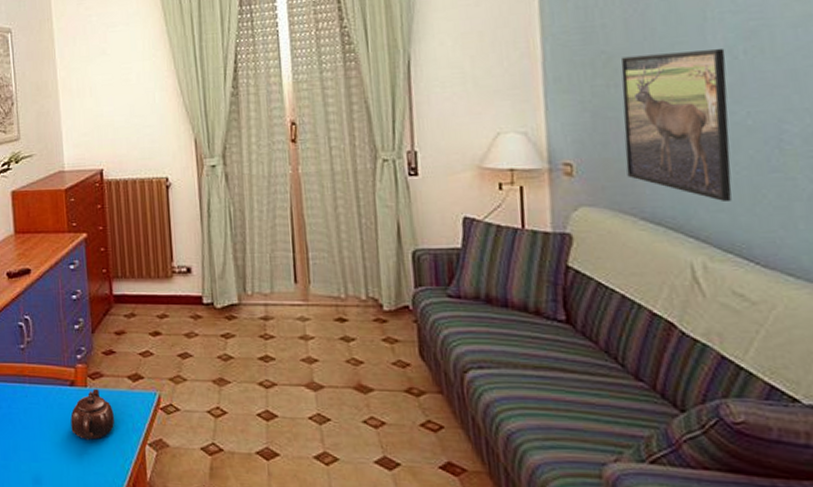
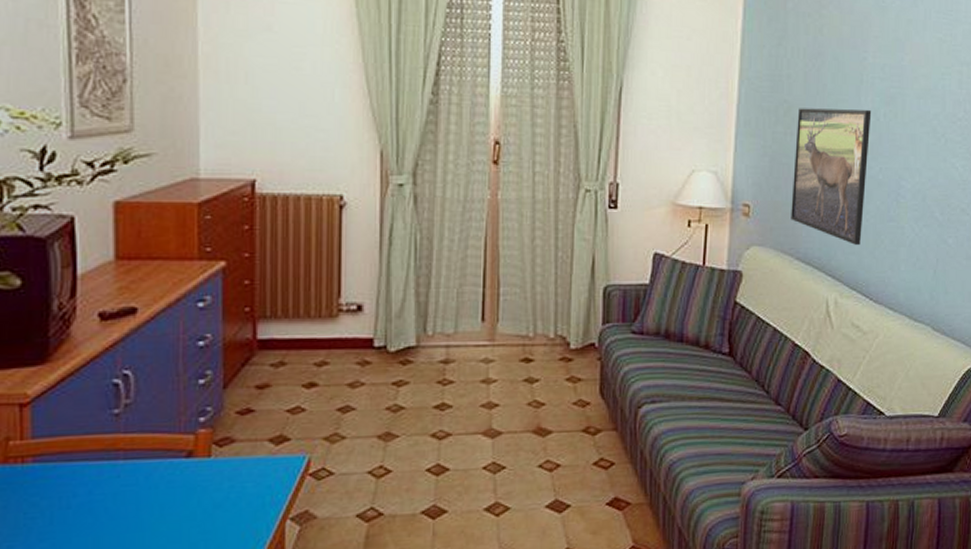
teapot: present [70,388,115,441] -> none [184,457,248,524]

